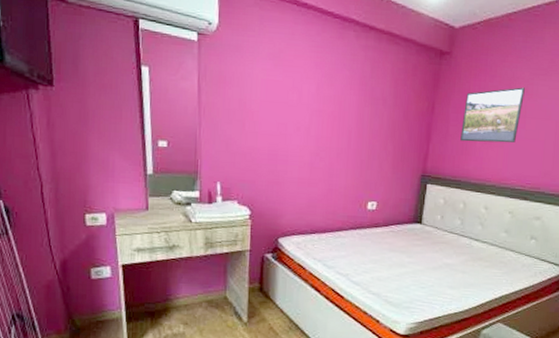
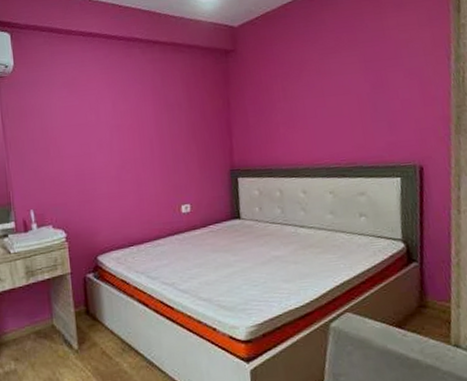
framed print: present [460,87,525,143] -> none [259,68,320,131]

